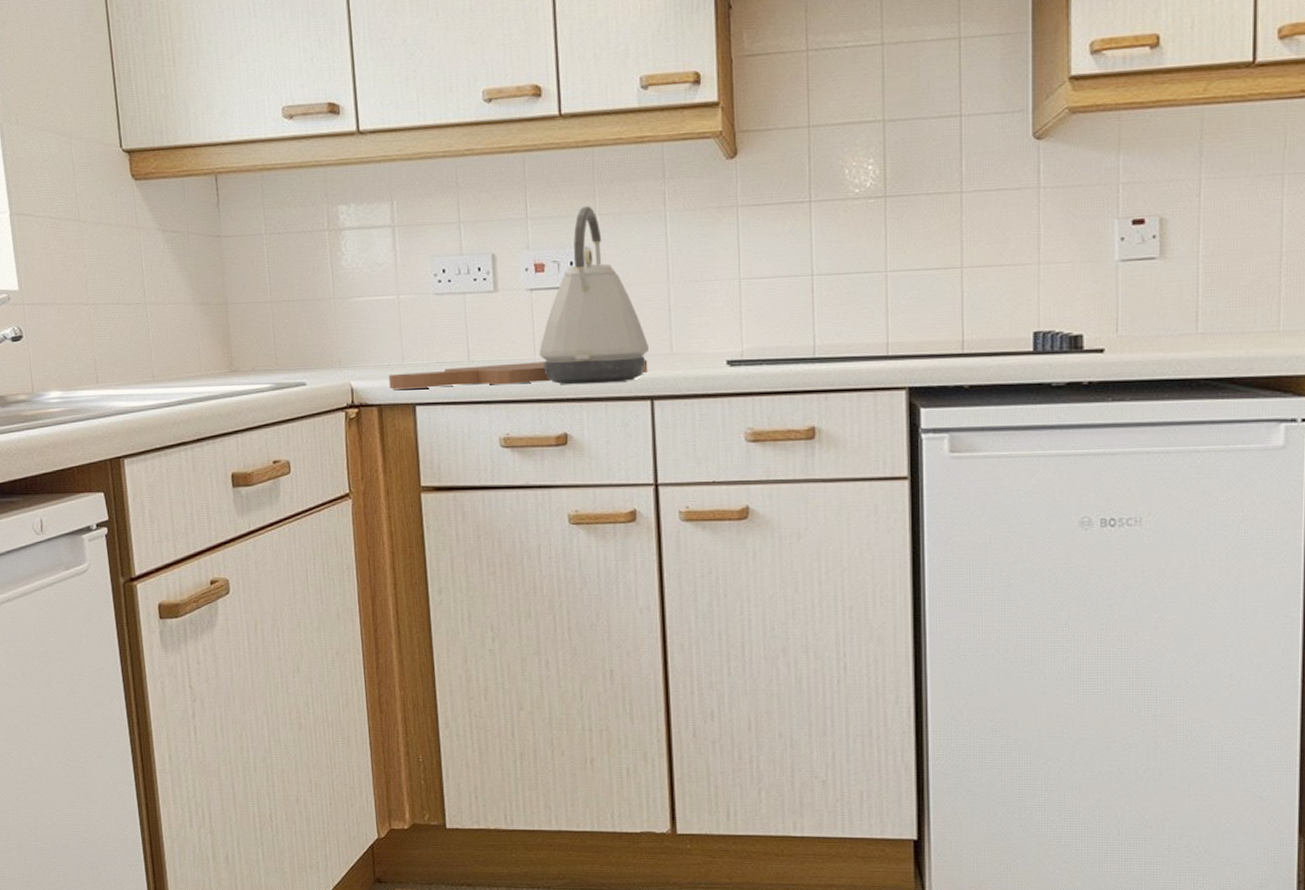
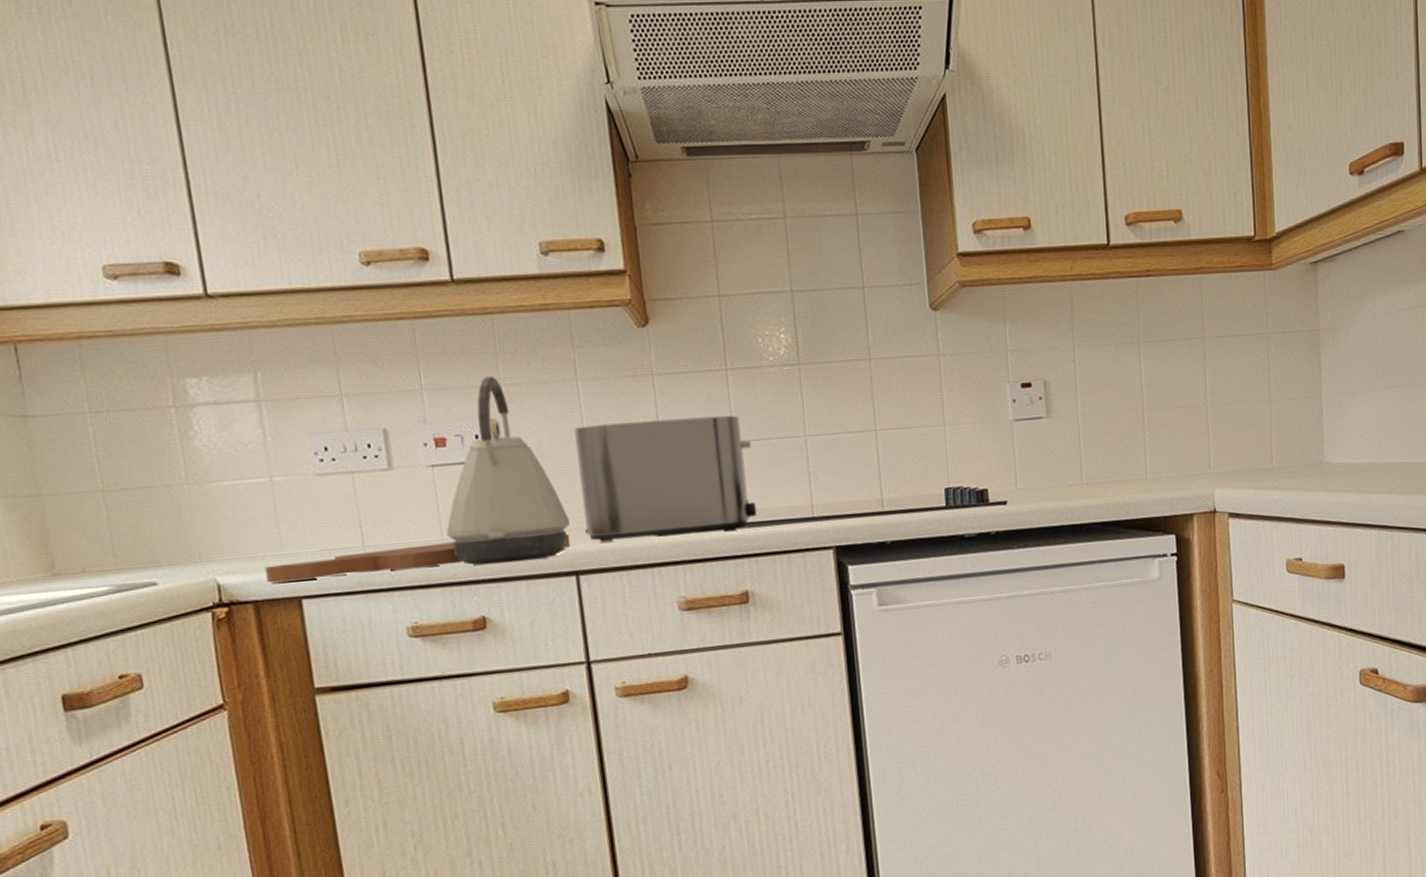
toaster: none [659,248,830,370] -> present [574,415,757,543]

